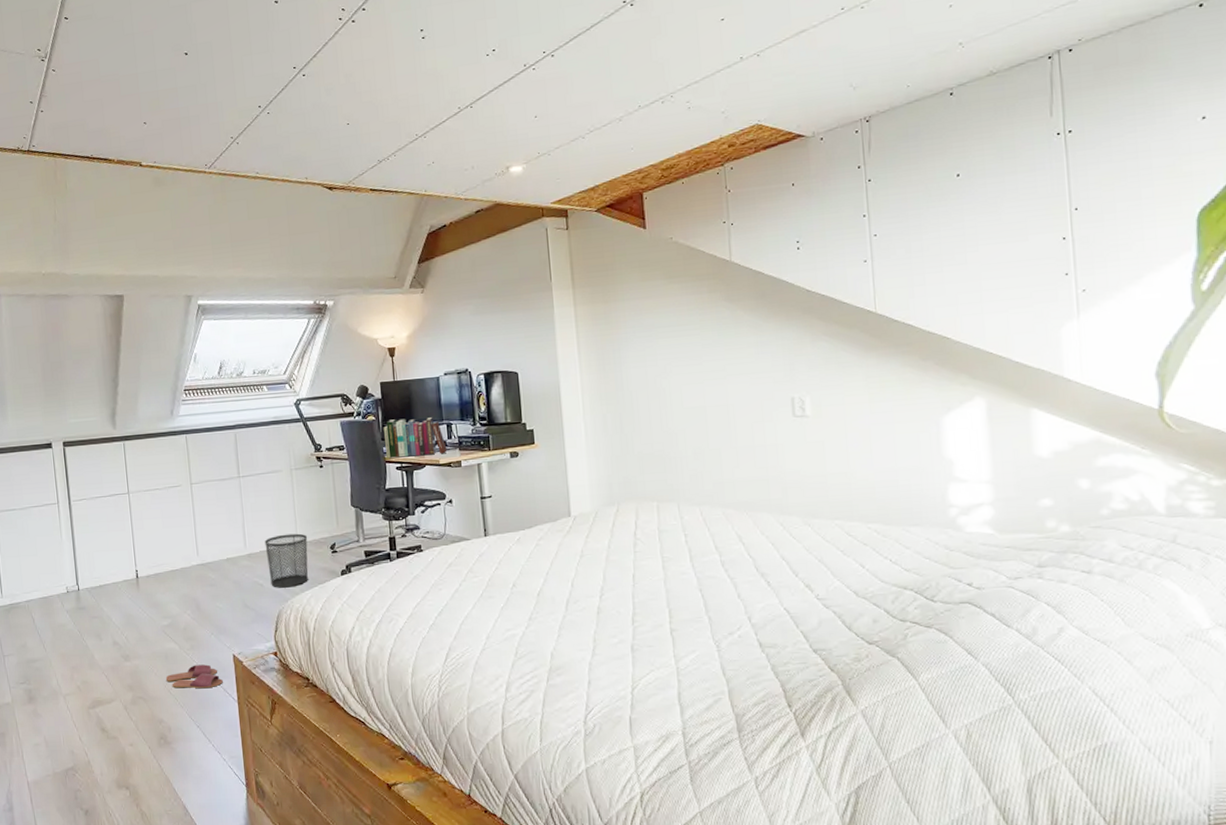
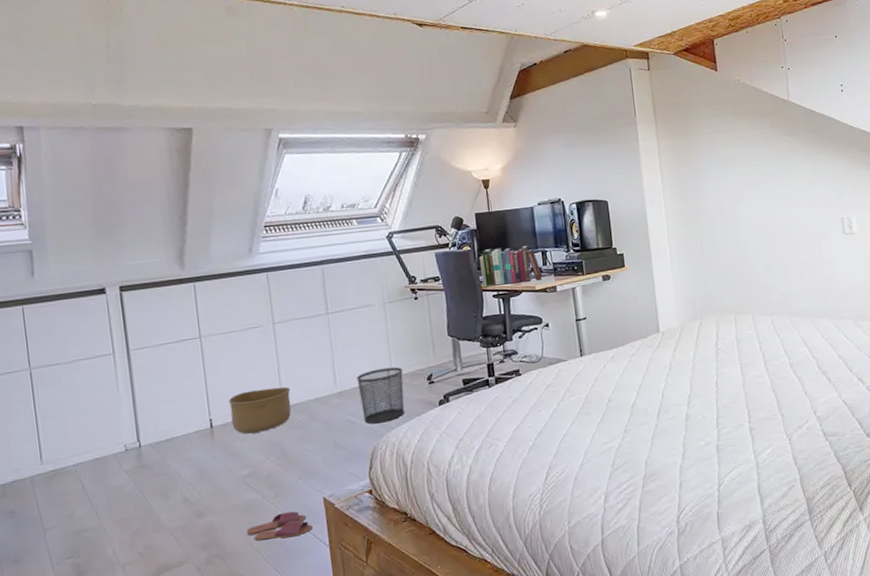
basket: none [152,545,206,587] -> present [229,387,291,434]

